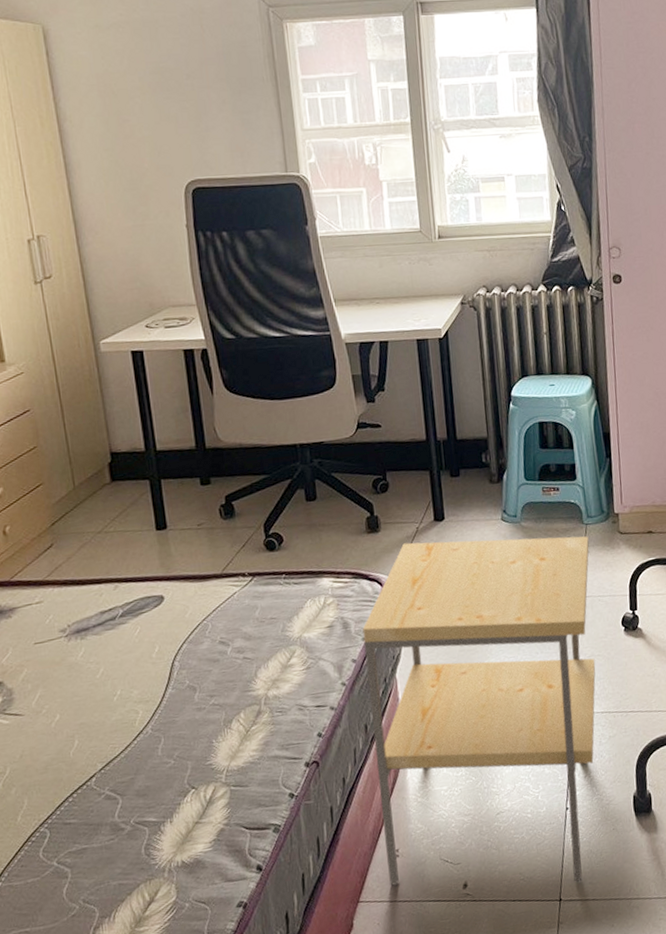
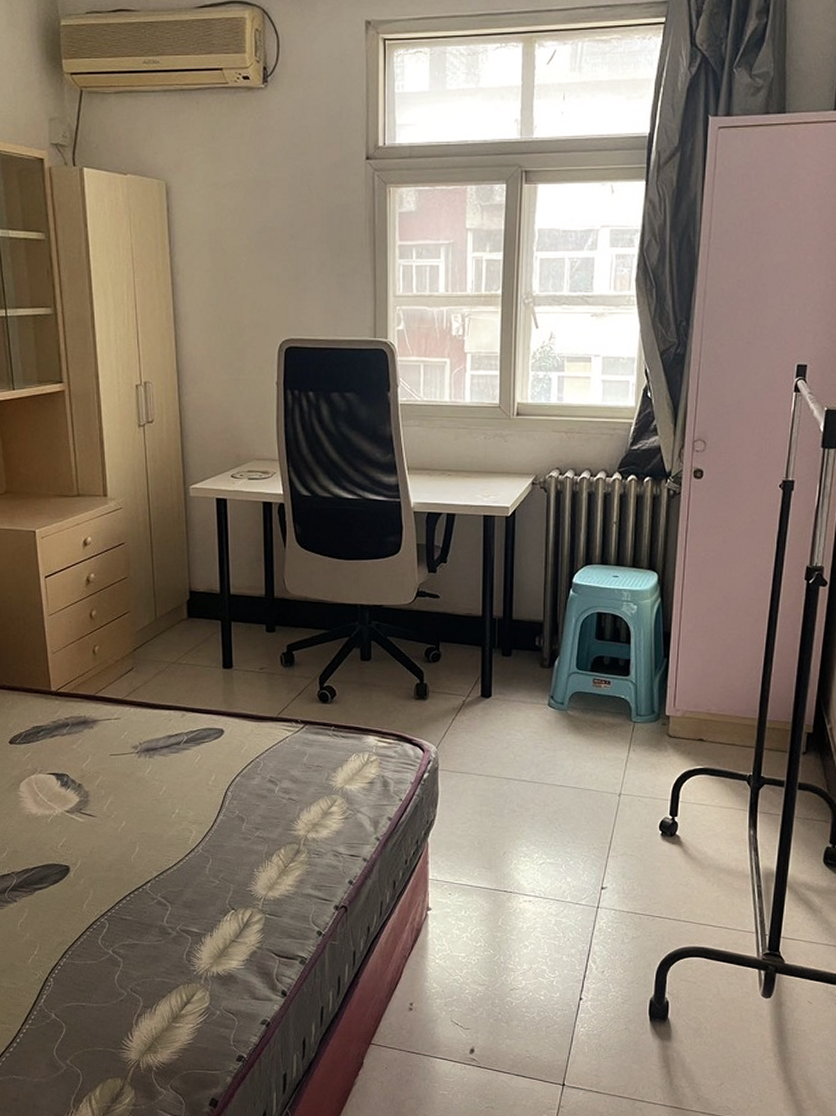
side table: present [362,536,596,886] -> none [400,714,635,1071]

